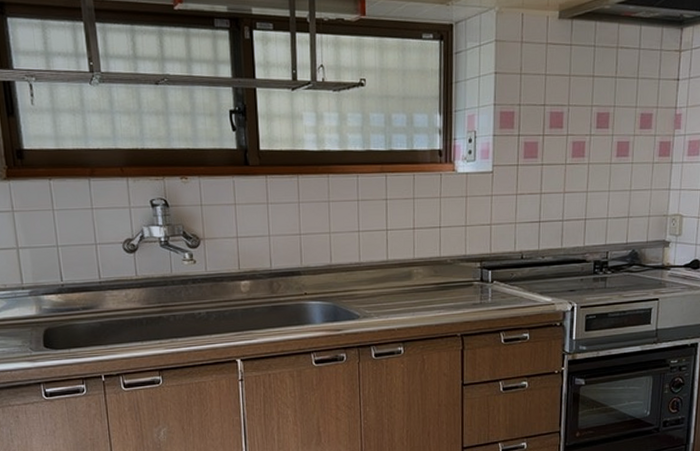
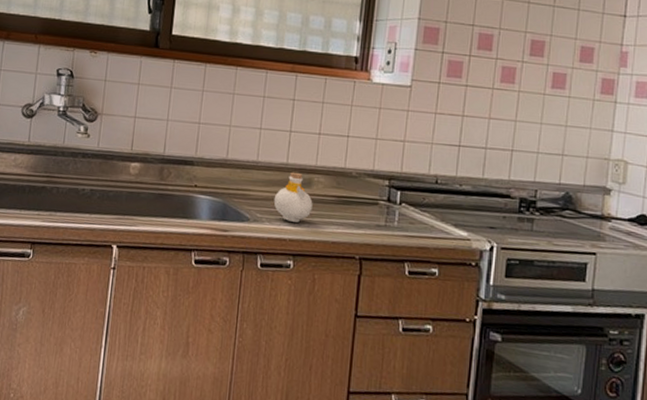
bottle: none [379,267,415,313] -> present [273,171,313,223]

